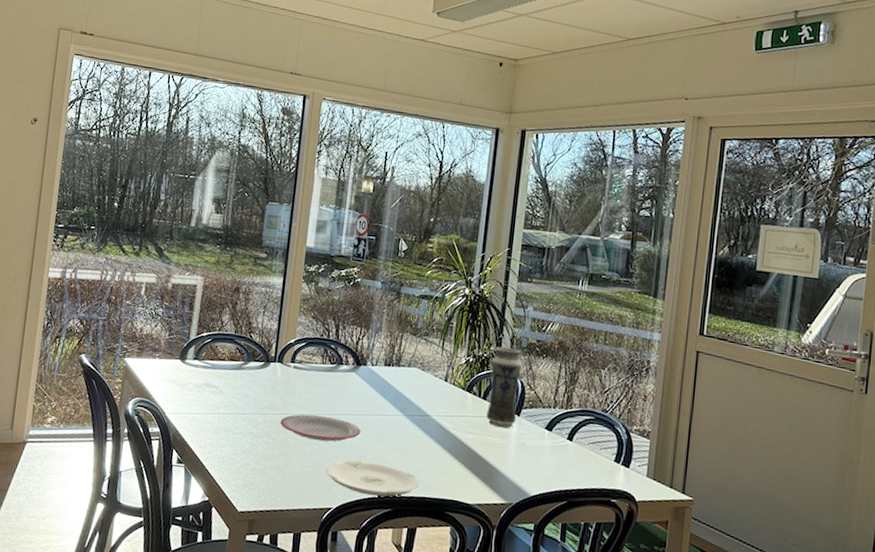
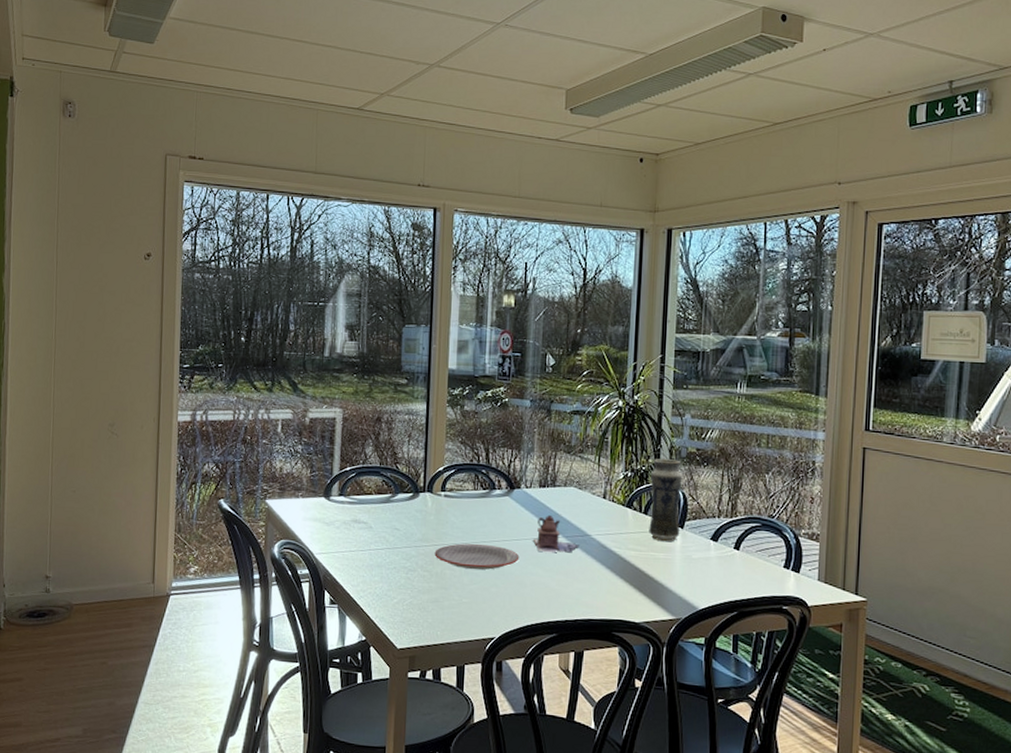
plate: present [326,460,420,497] -> none [485,587,584,622]
teapot: none [375,393,419,431] -> present [533,514,579,553]

